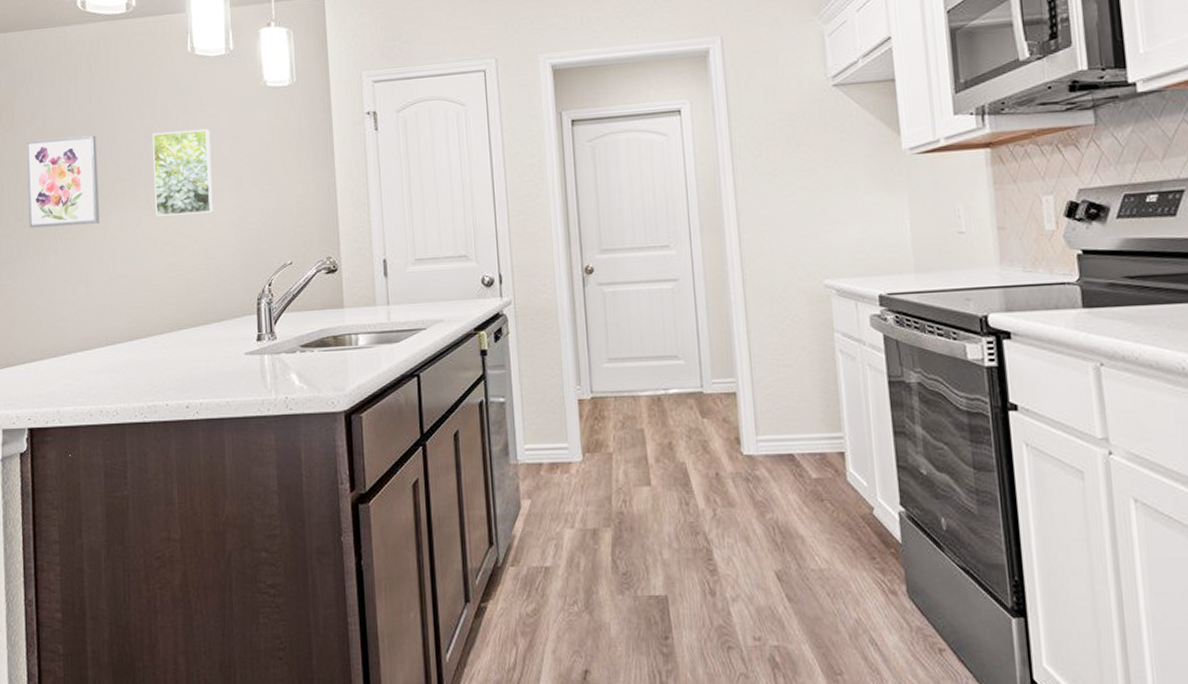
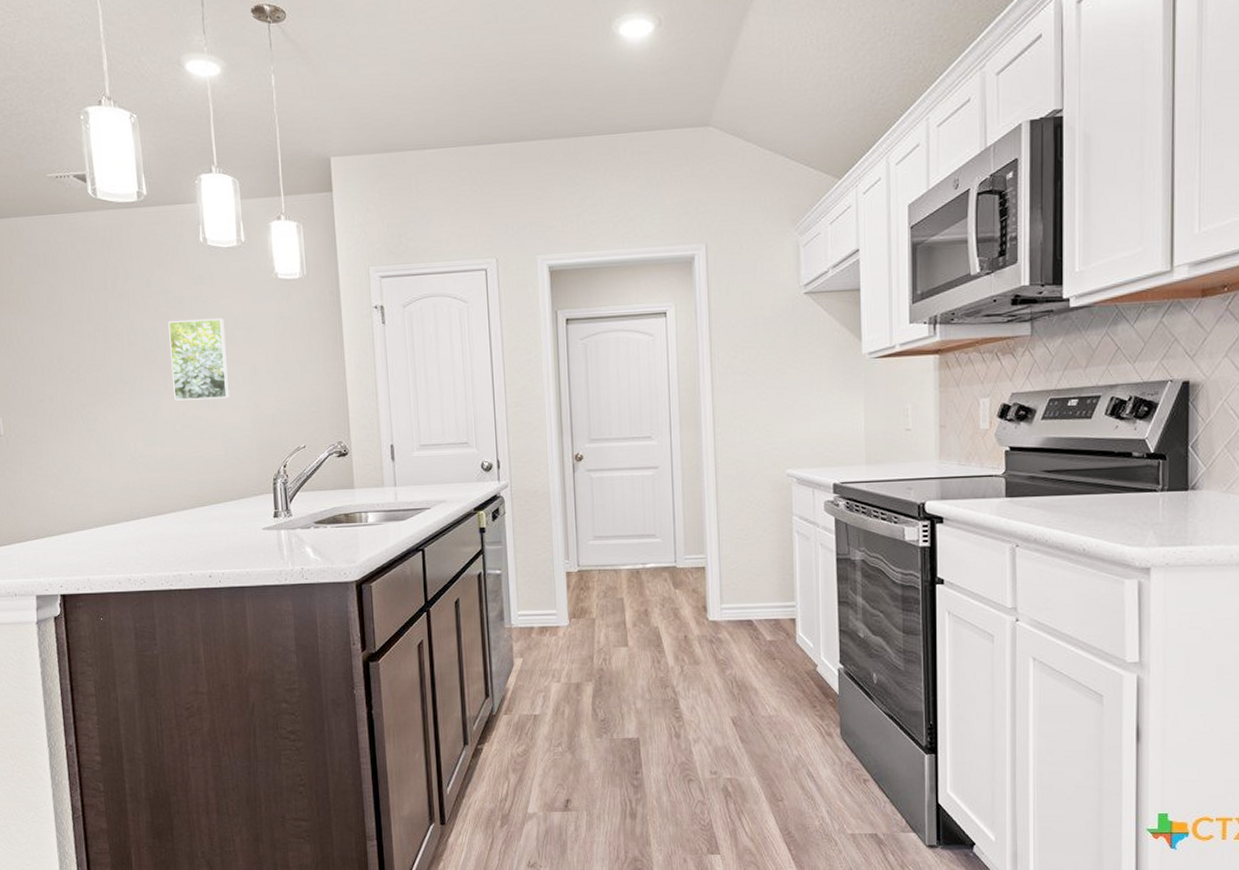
wall art: present [25,135,100,228] -> none [43,321,121,409]

